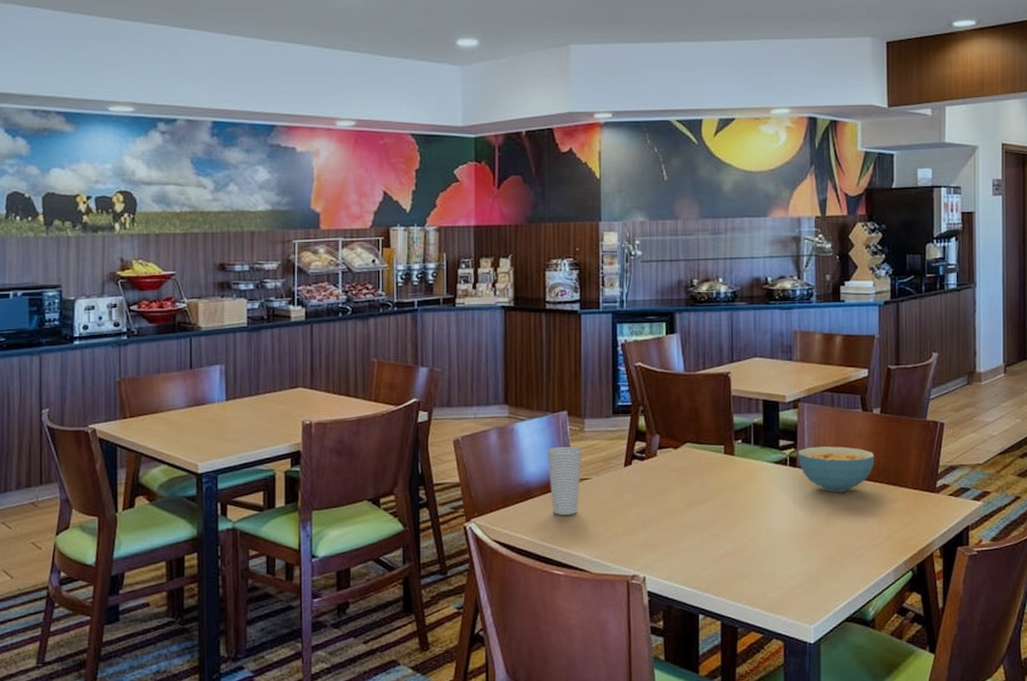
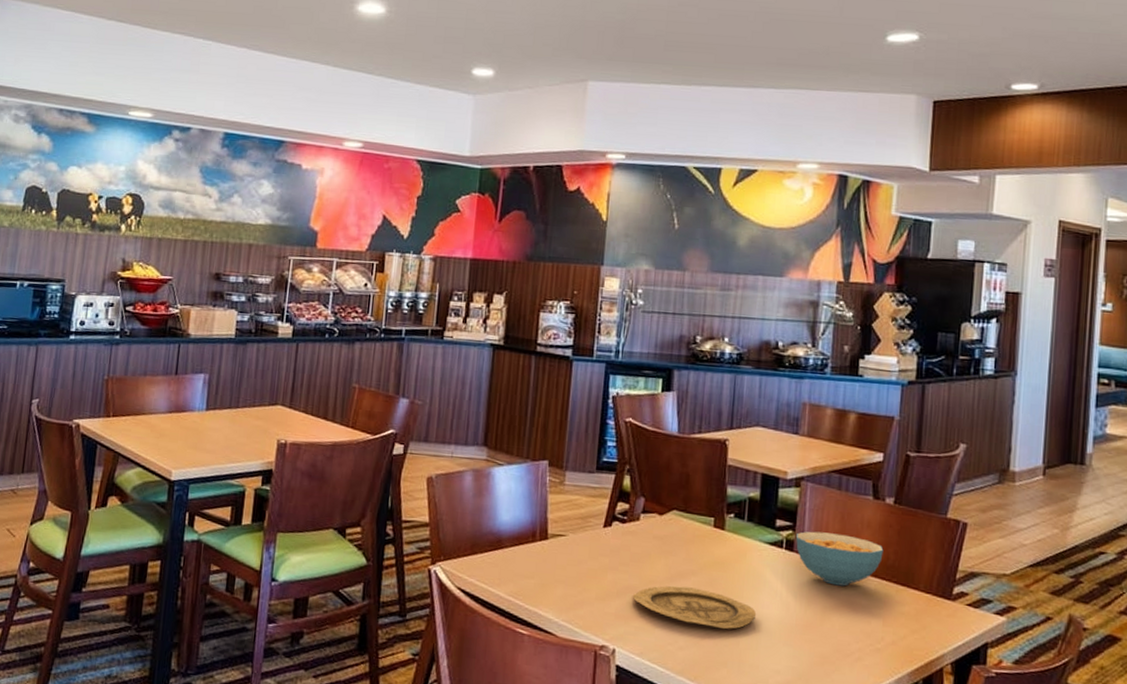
cup: present [547,446,582,515] -> none [522,497,561,572]
plate: none [656,511,769,546] -> present [632,585,757,630]

